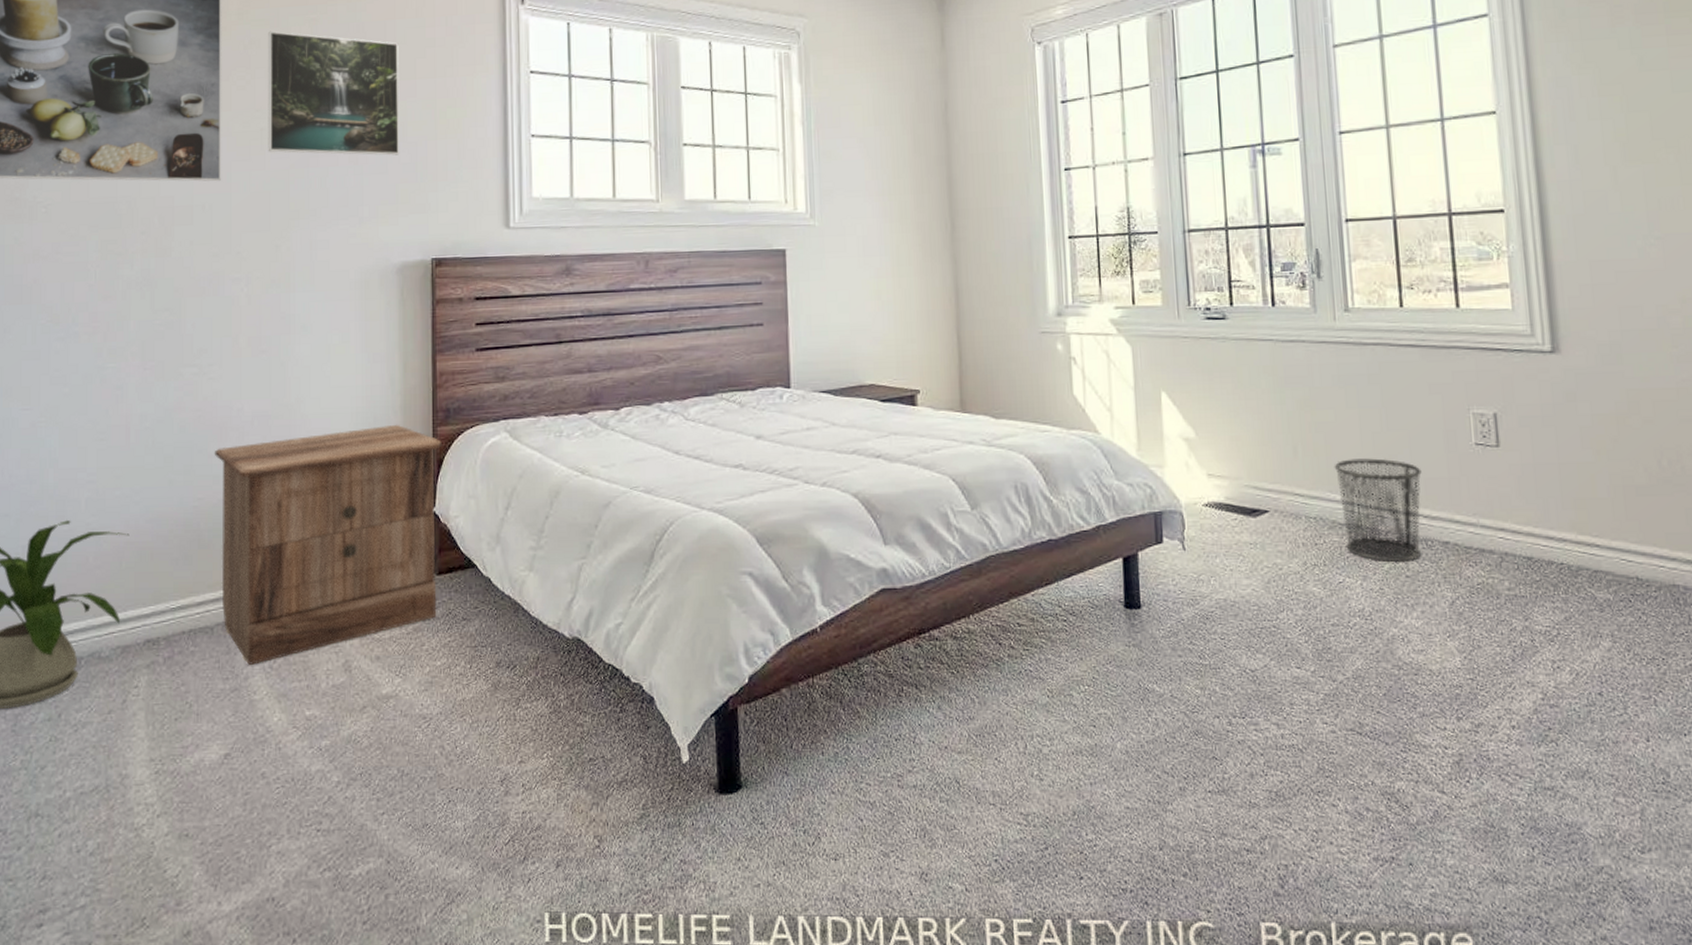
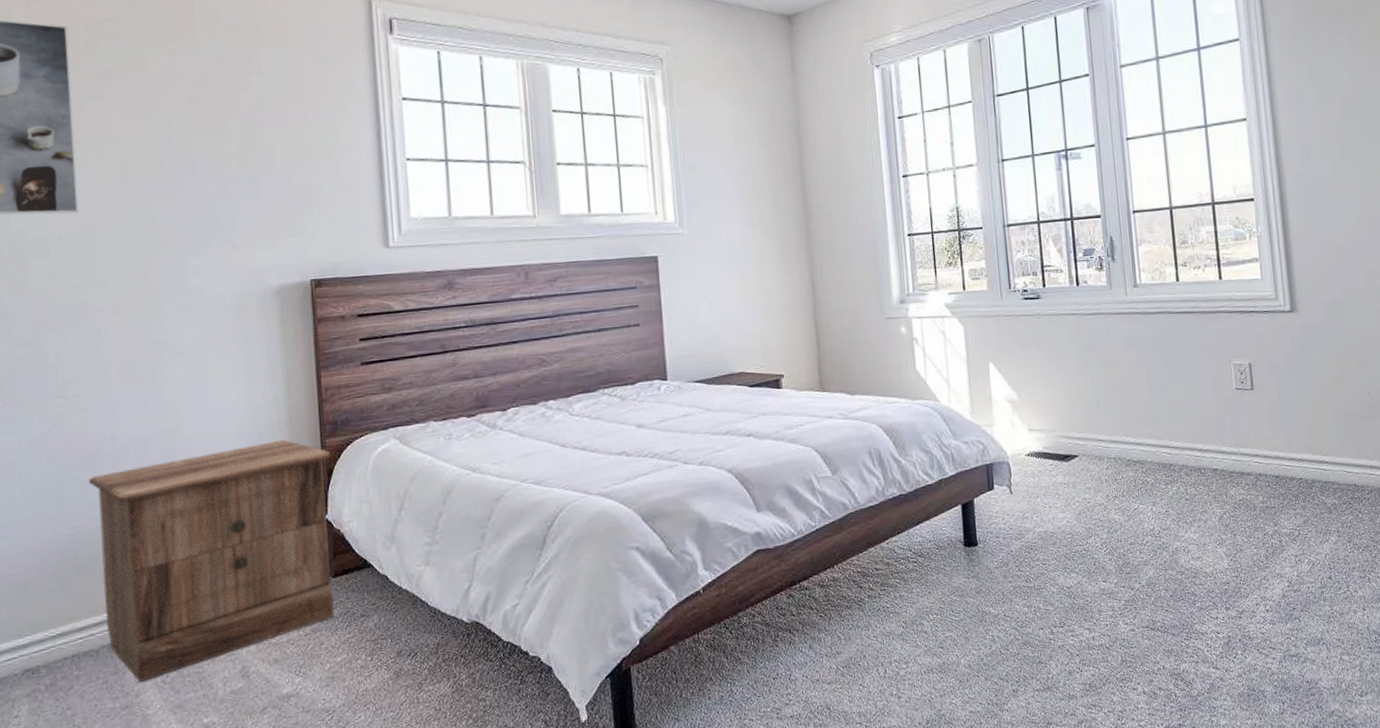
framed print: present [267,31,400,156] -> none [121,62,272,183]
waste bin: present [1334,458,1422,563] -> none [1128,406,1196,489]

